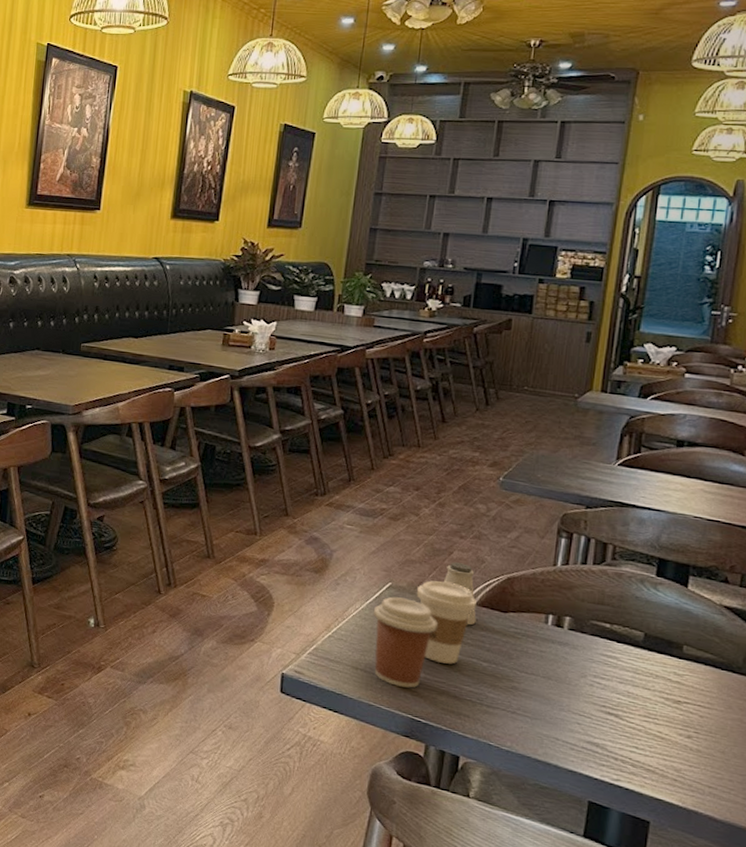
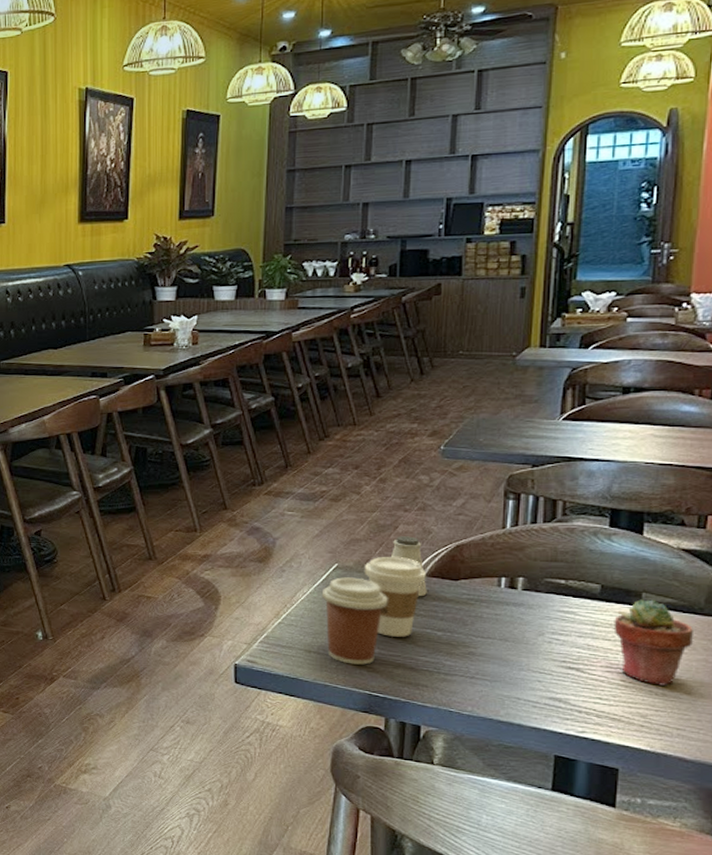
potted succulent: none [654,652,730,742] -> present [613,599,693,686]

